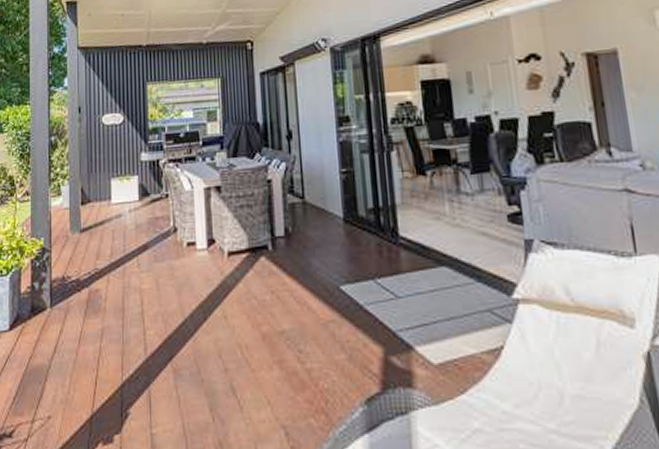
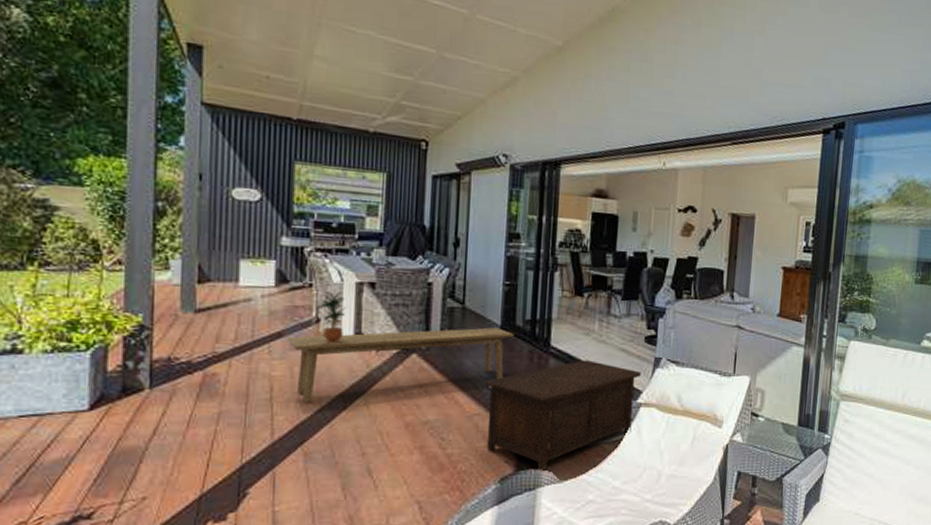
bench: none [151,221,359,315] -> present [286,327,514,402]
potted plant: none [172,198,198,251] -> present [315,290,346,343]
cabinet: none [336,249,512,391] -> present [485,360,641,472]

